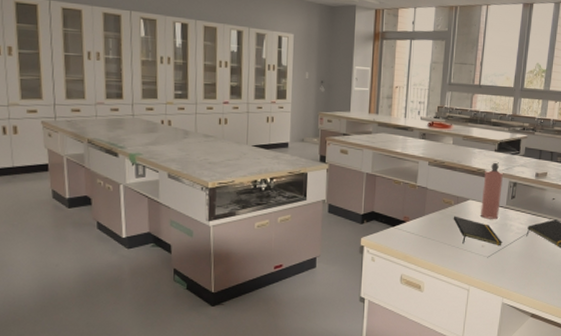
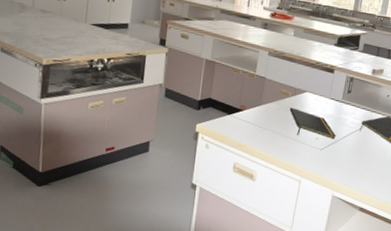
spray bottle: present [481,161,504,219] -> none [317,55,342,113]

